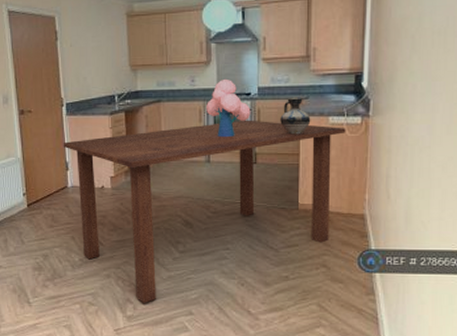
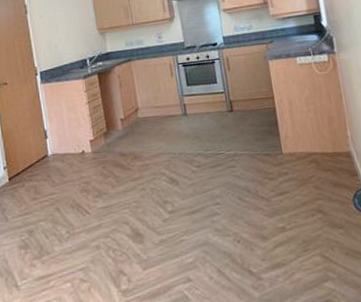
dining table: present [63,120,346,303] -> none [40,66,320,274]
bouquet: present [206,78,251,138] -> none [176,32,220,89]
ceramic jug: present [280,97,311,135] -> none [249,41,280,79]

